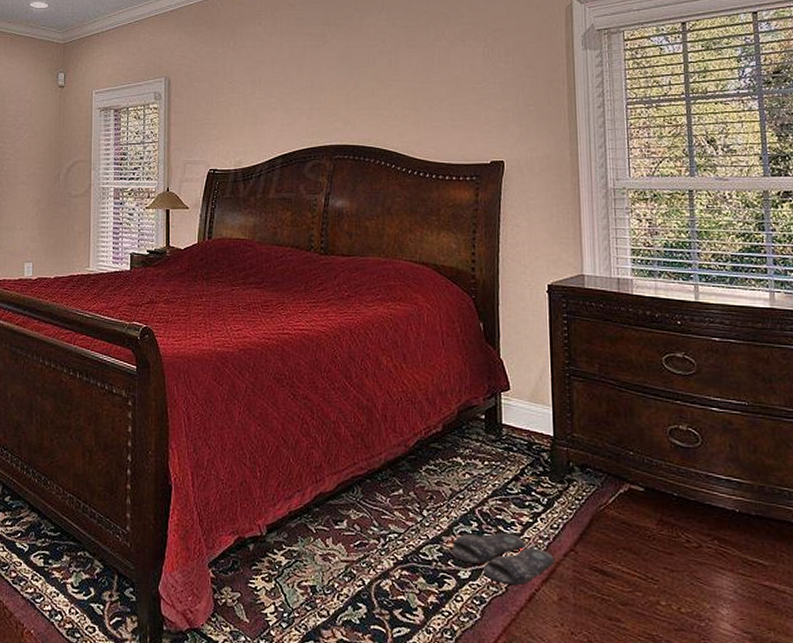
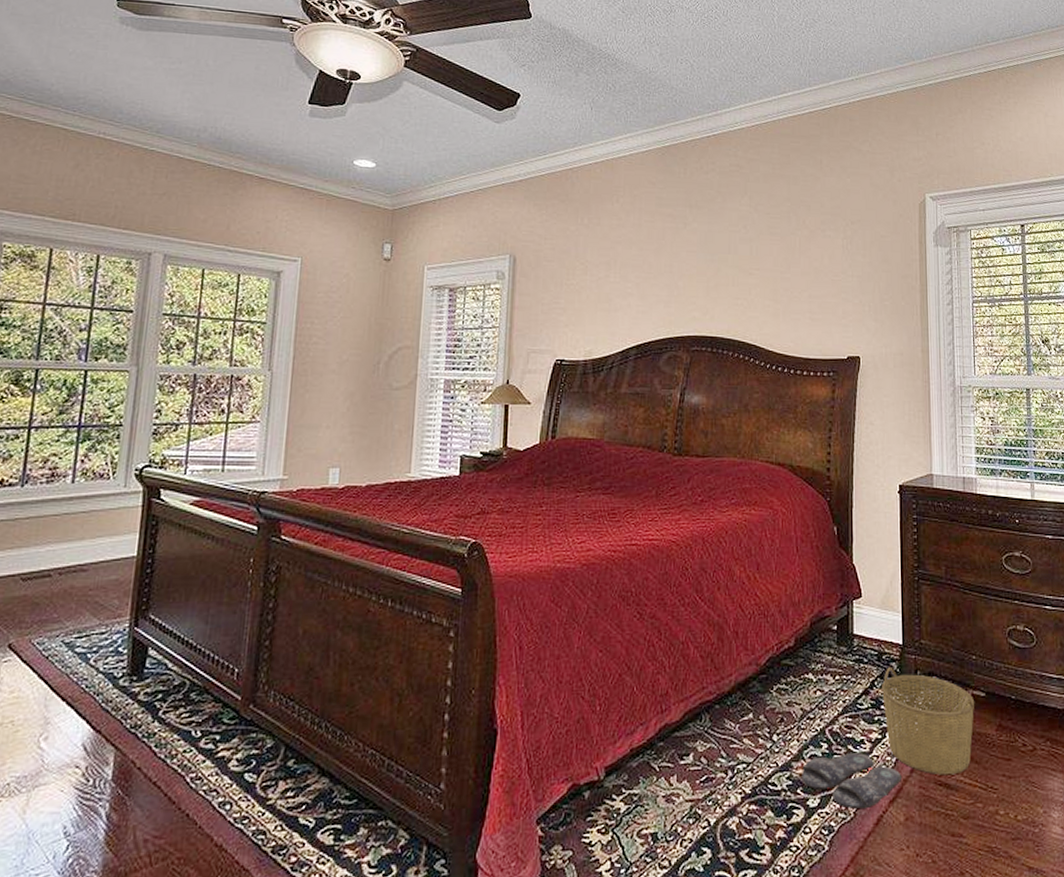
basket: none [532,457,633,563] -> present [882,667,975,776]

